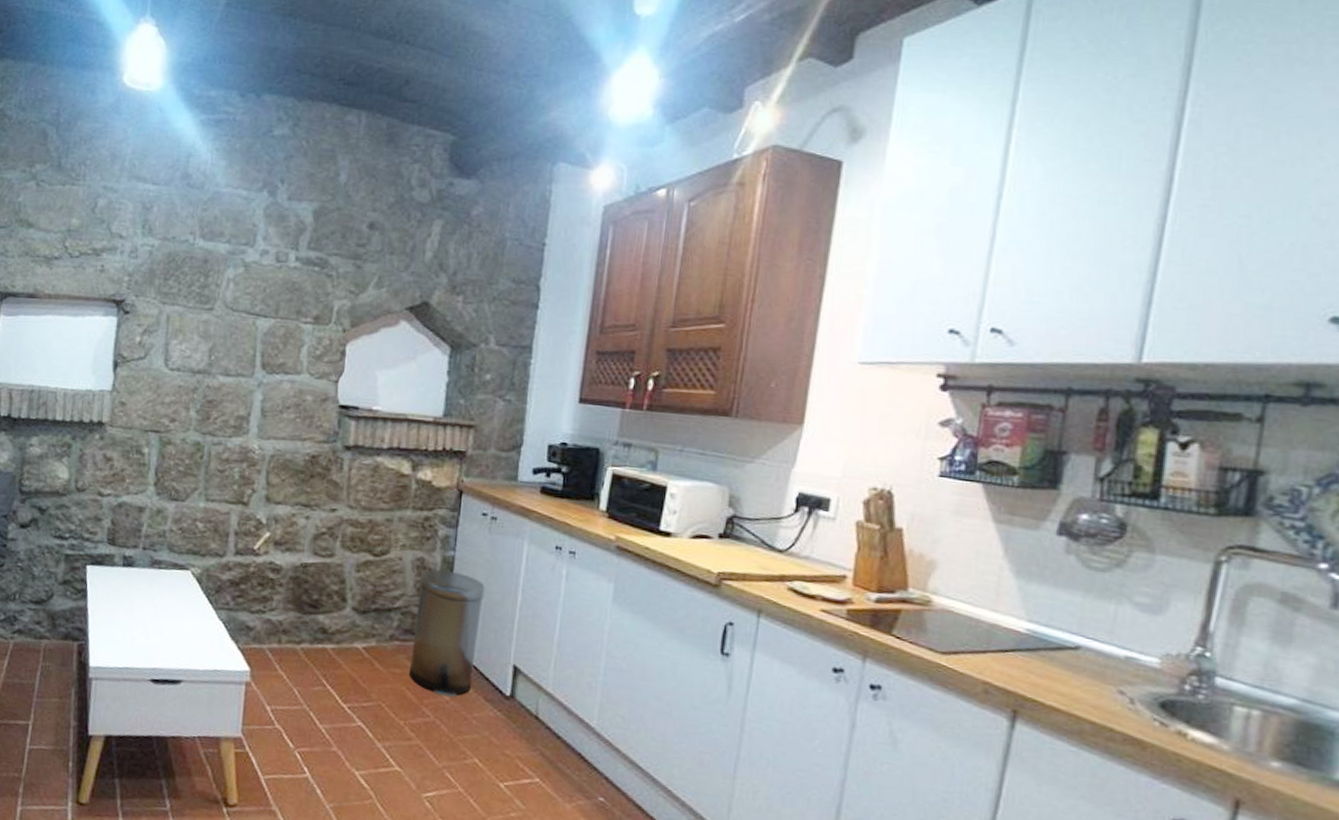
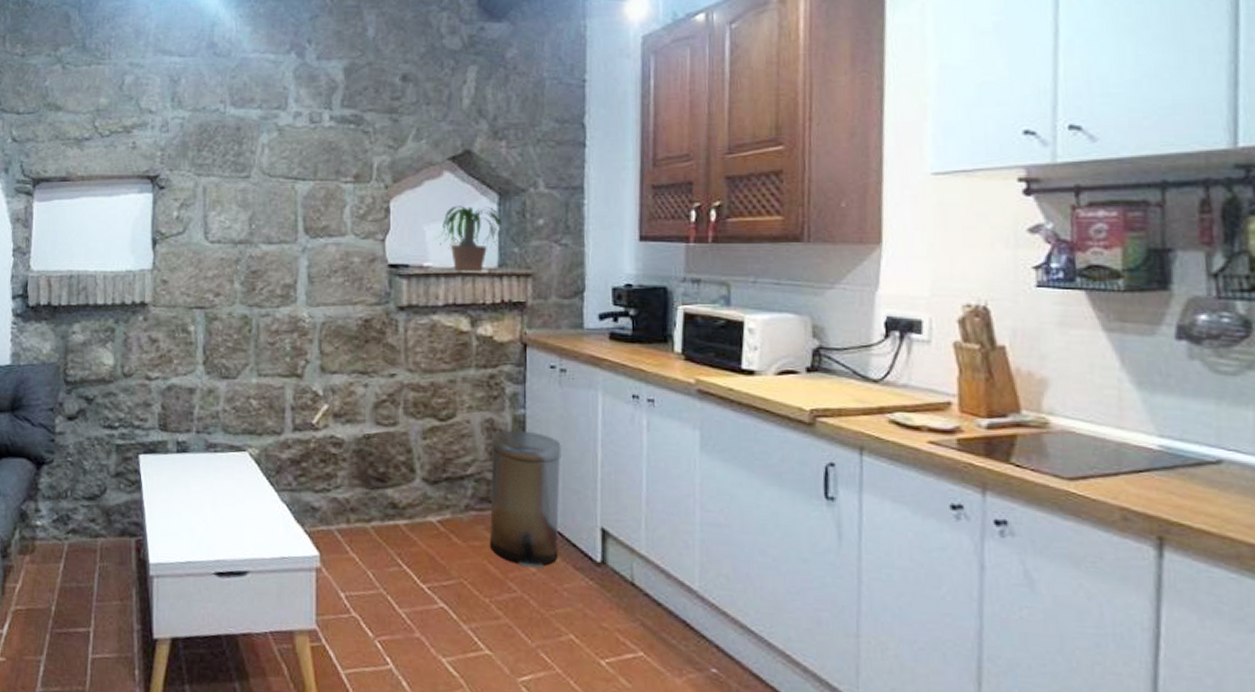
potted plant: none [389,354,451,420] -> present [438,205,503,272]

